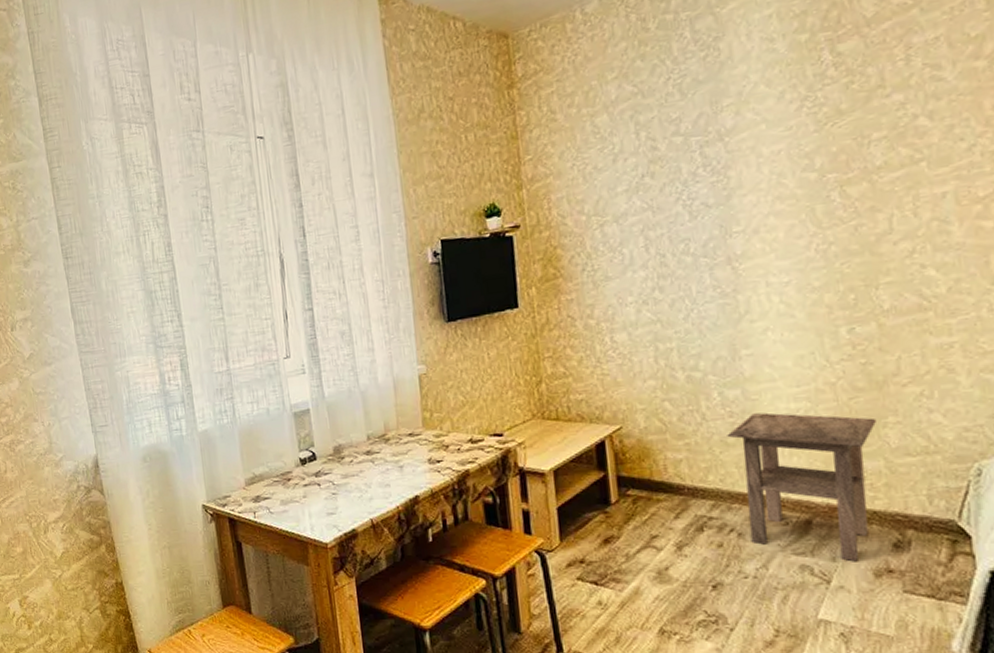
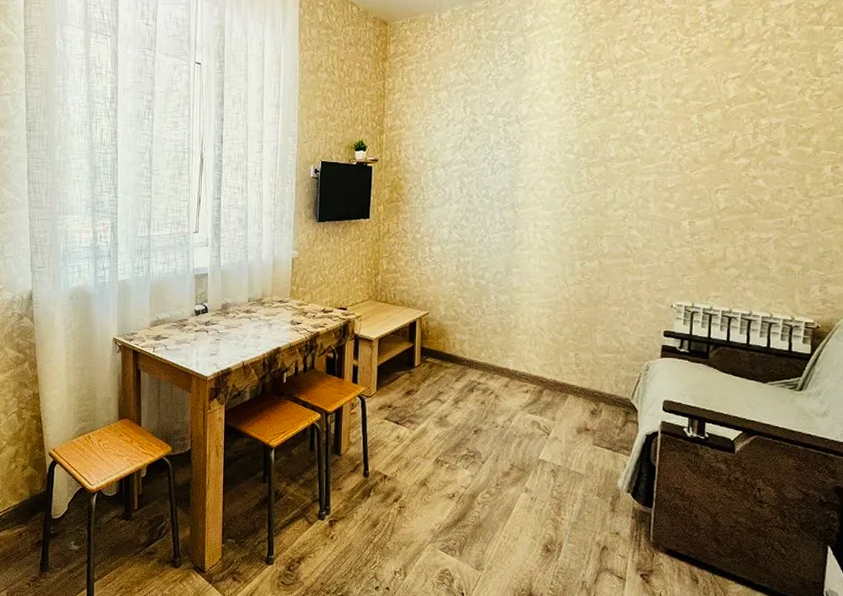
side table: present [727,412,878,562] -> none [497,313,591,422]

